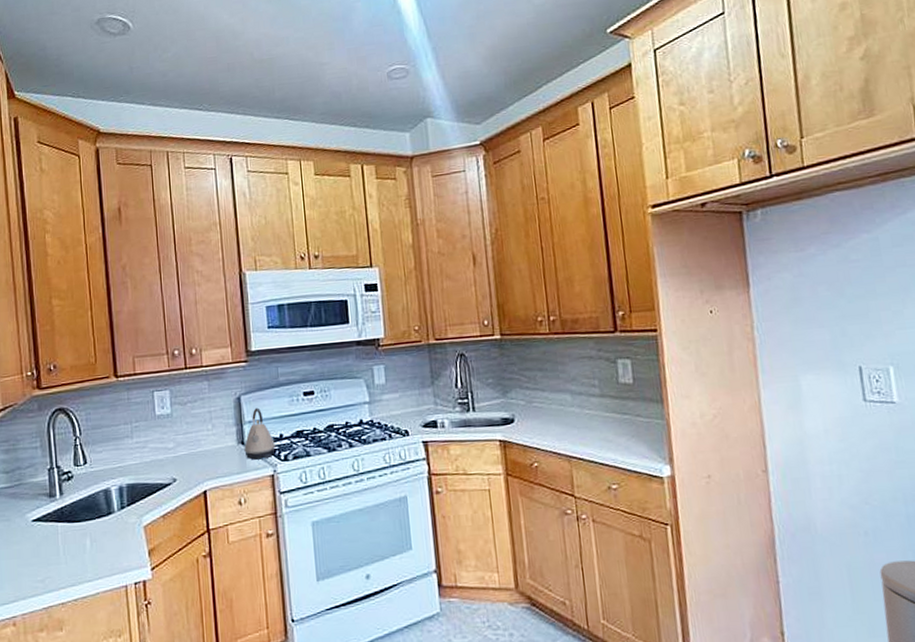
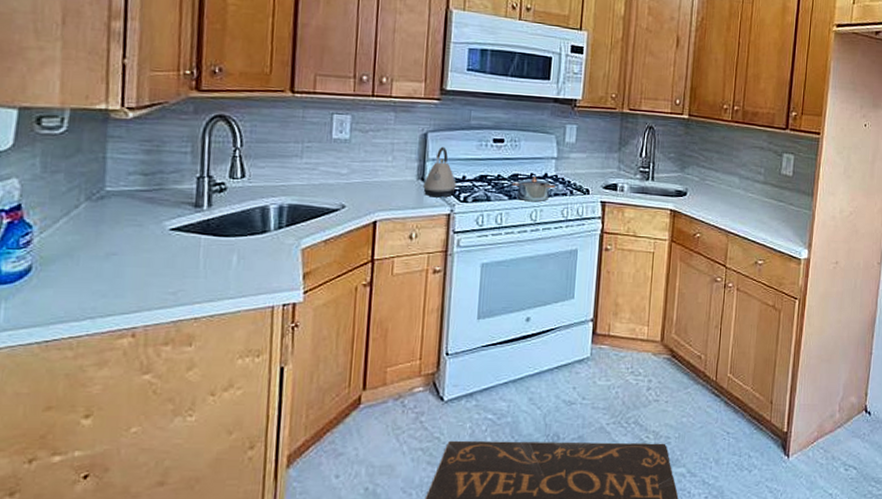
cooking pot: none [328,425,373,452] -> present [511,176,556,202]

